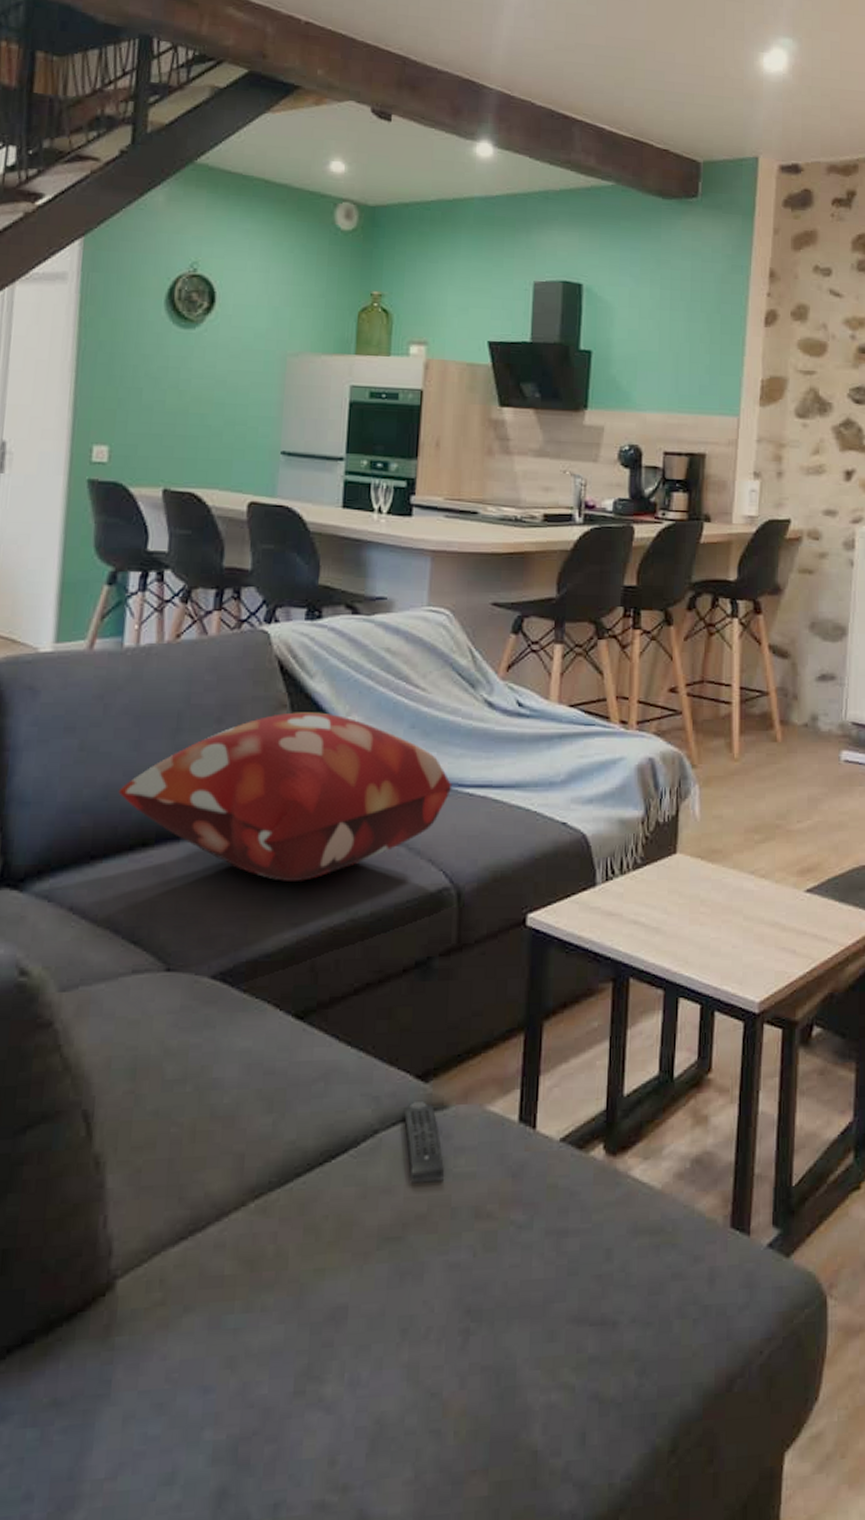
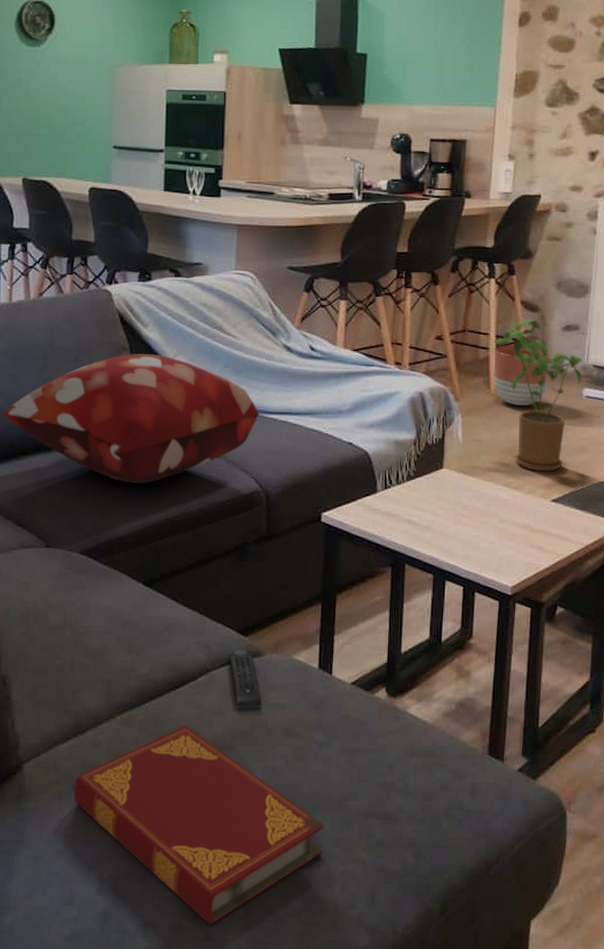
hardback book: none [184,1210,522,1498] -> present [73,726,325,925]
house plant: none [737,666,840,855] -> present [493,318,583,472]
planter: none [737,699,803,773] -> present [494,345,550,406]

